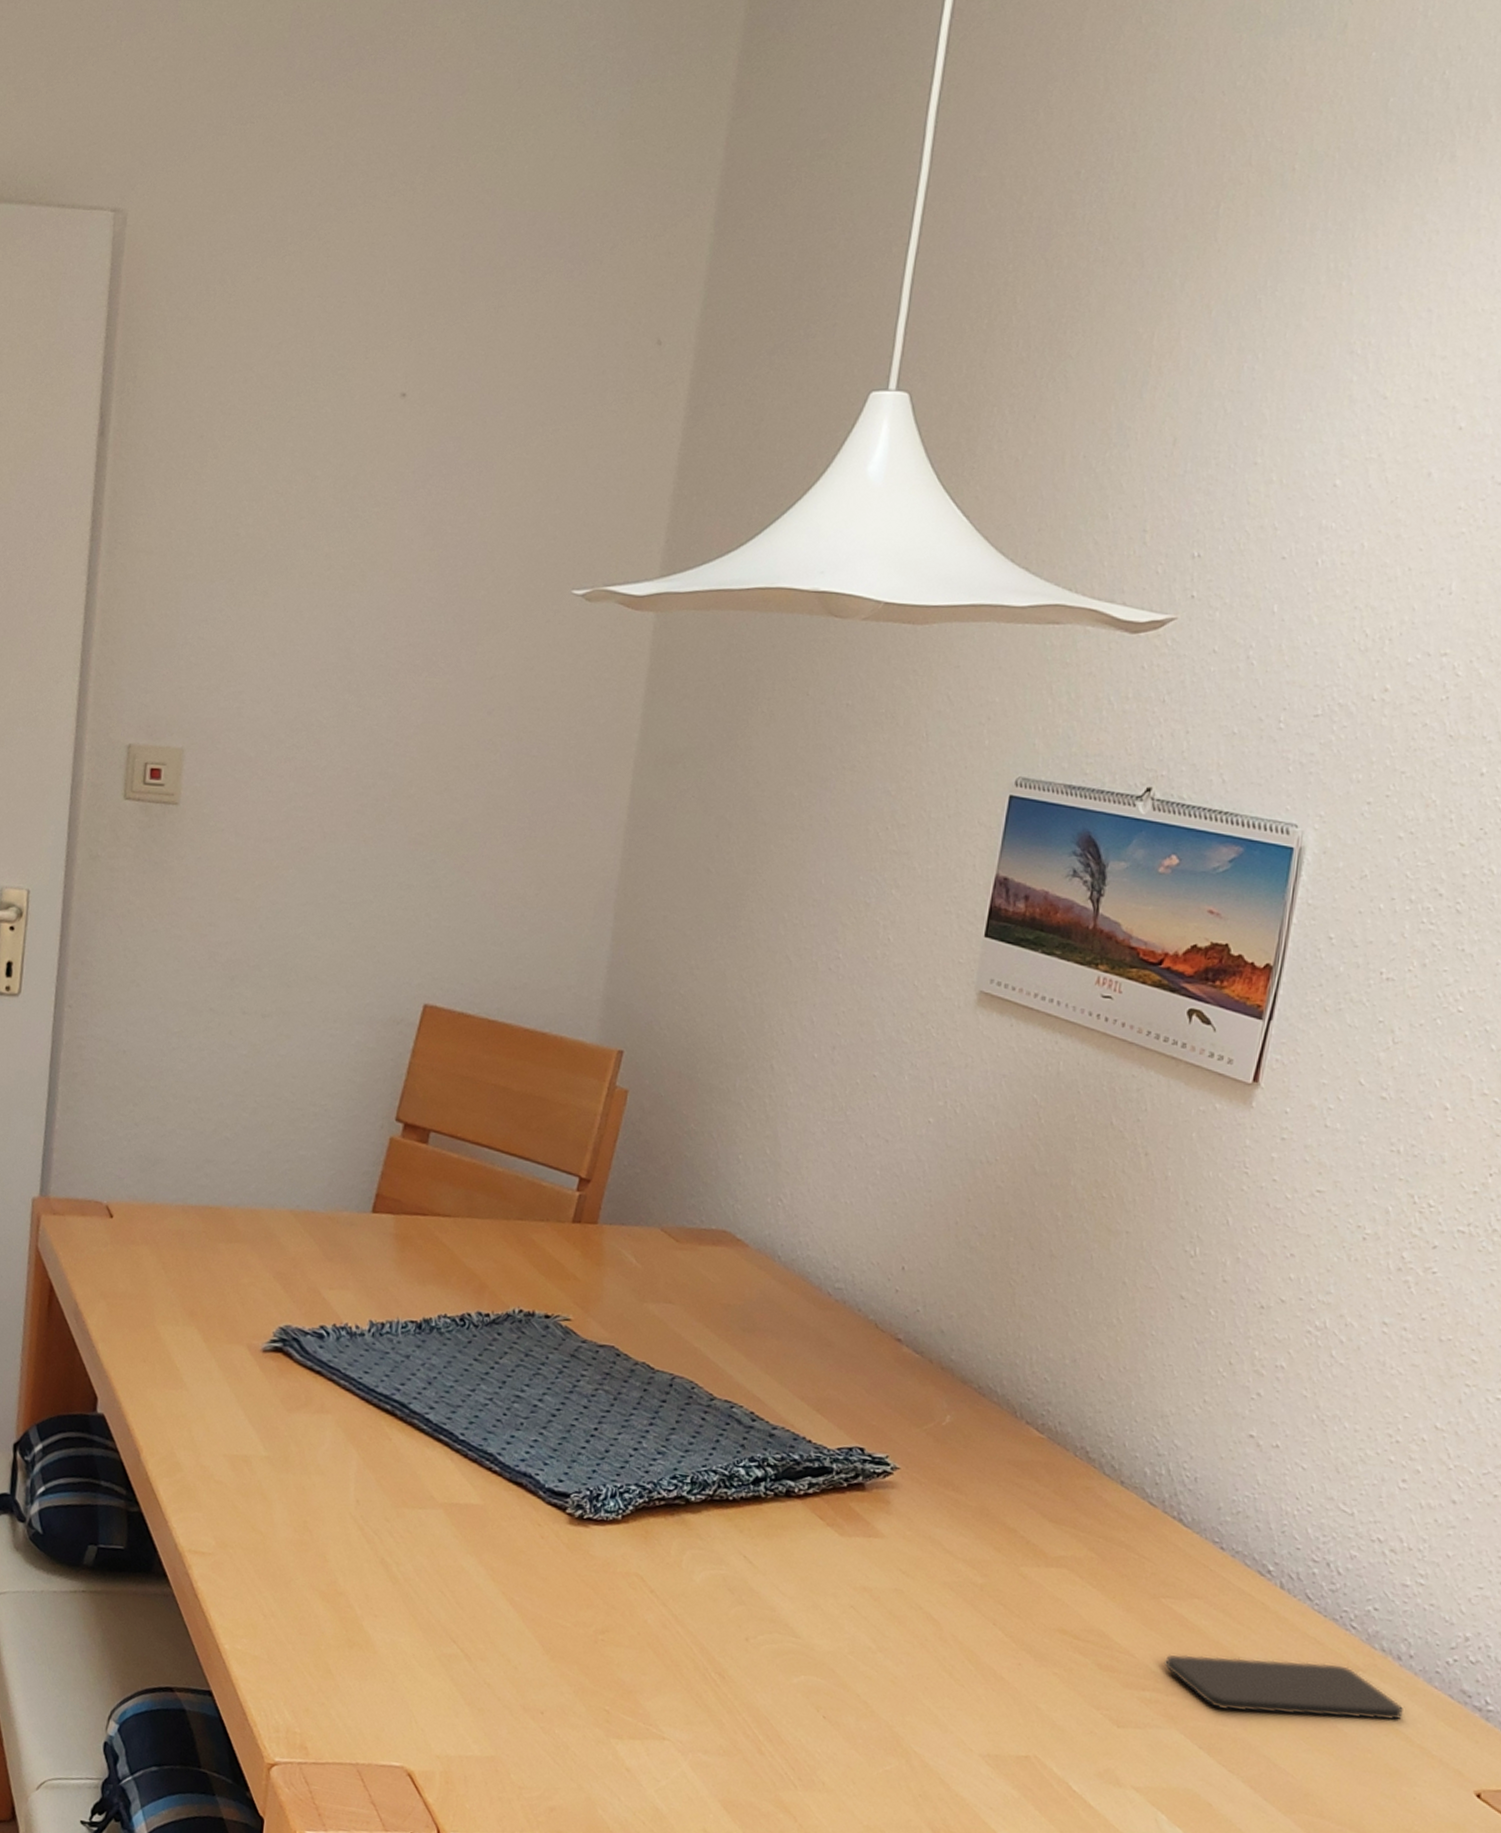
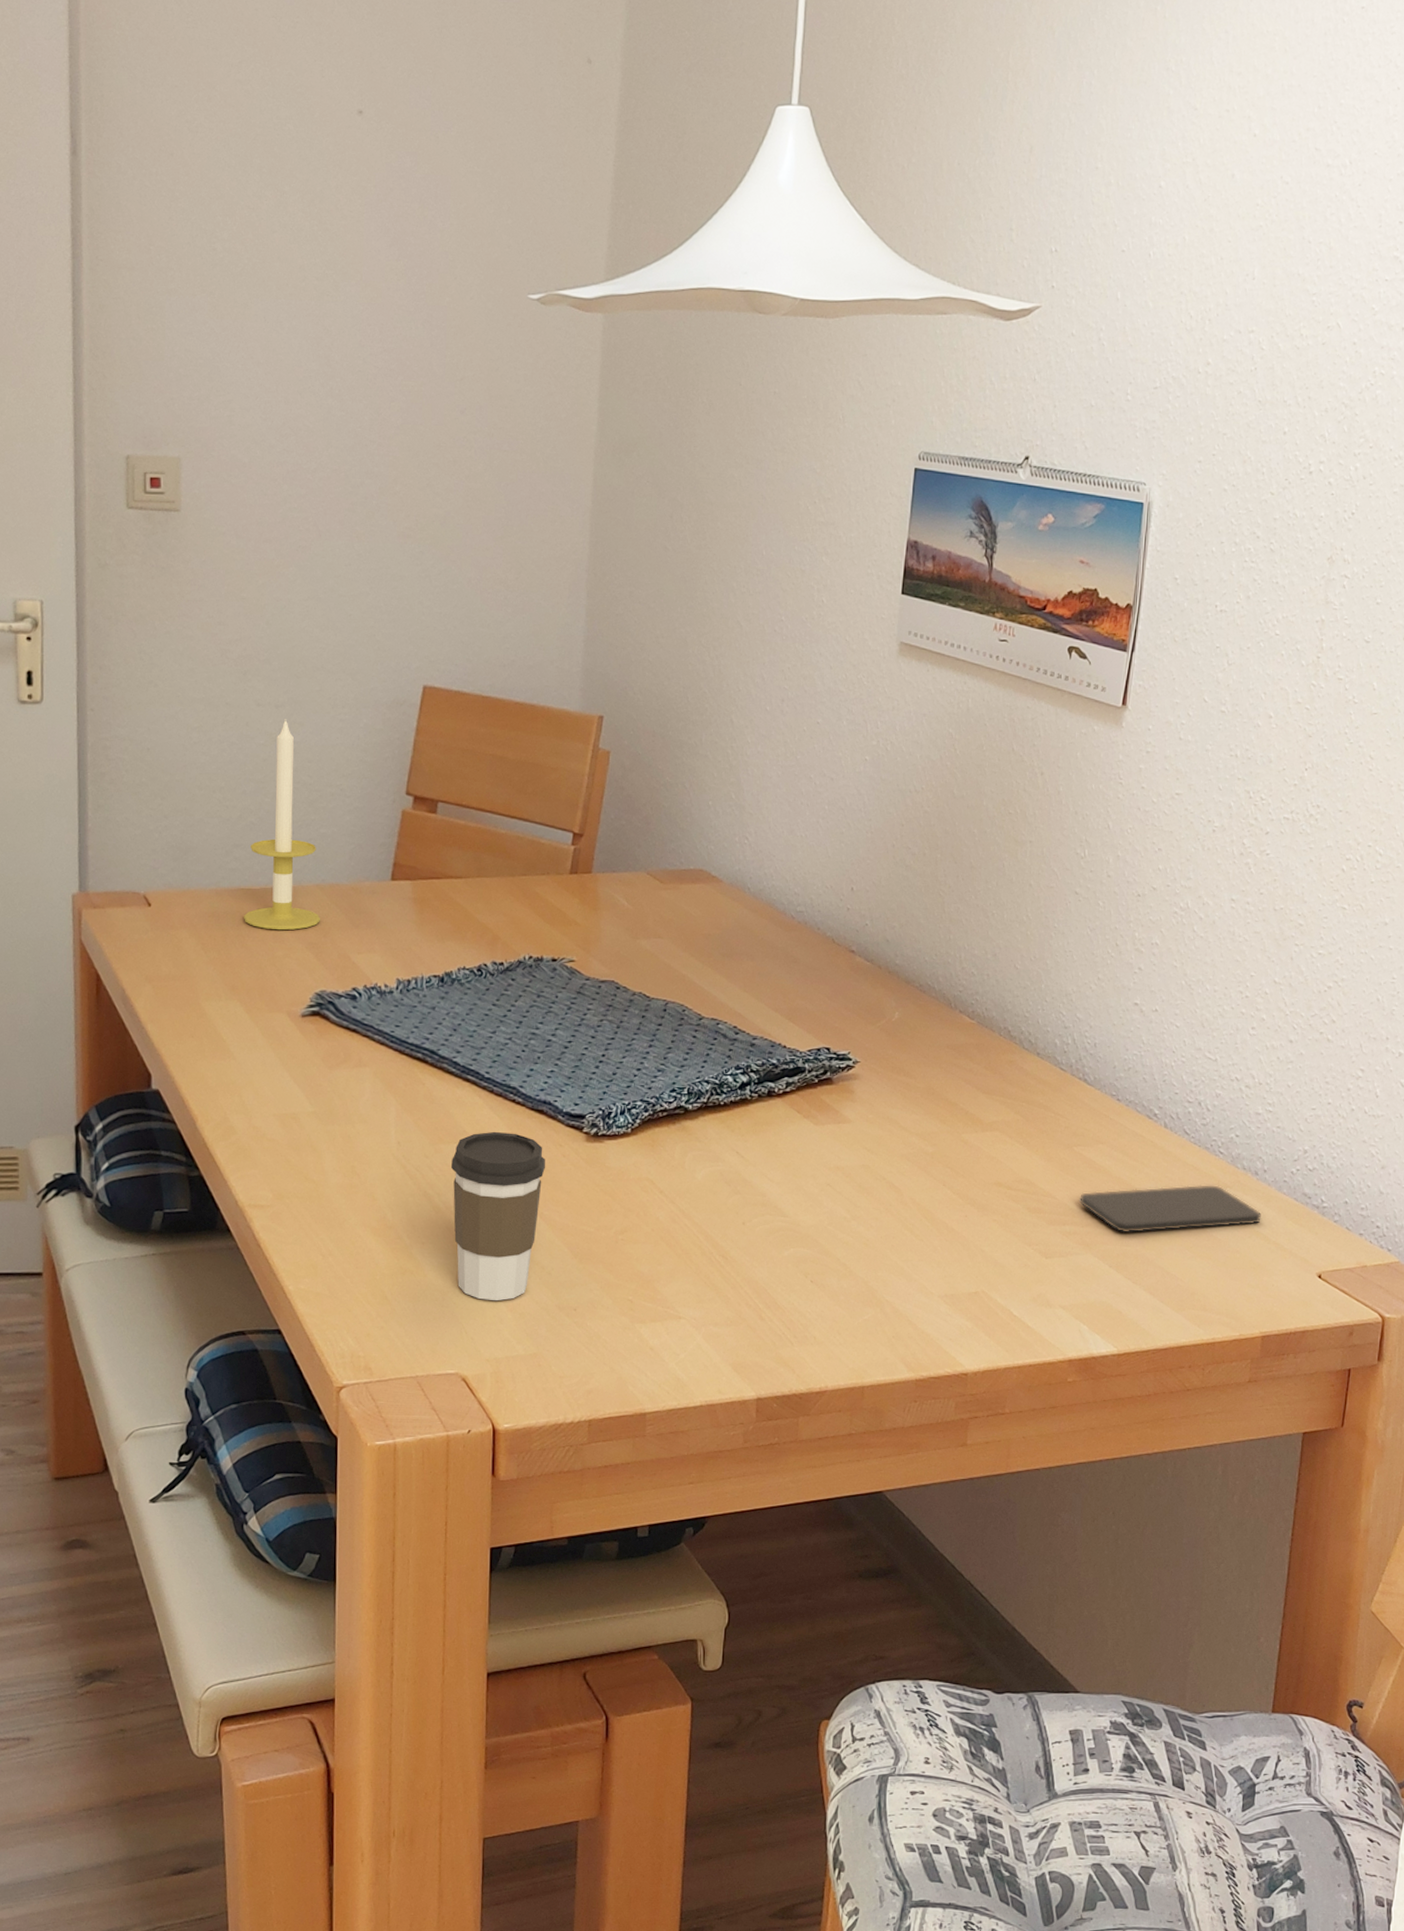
candle: none [209,1030,293,1257] -> present [244,719,320,931]
coffee cup: none [411,1500,521,1692] -> present [451,1131,546,1300]

